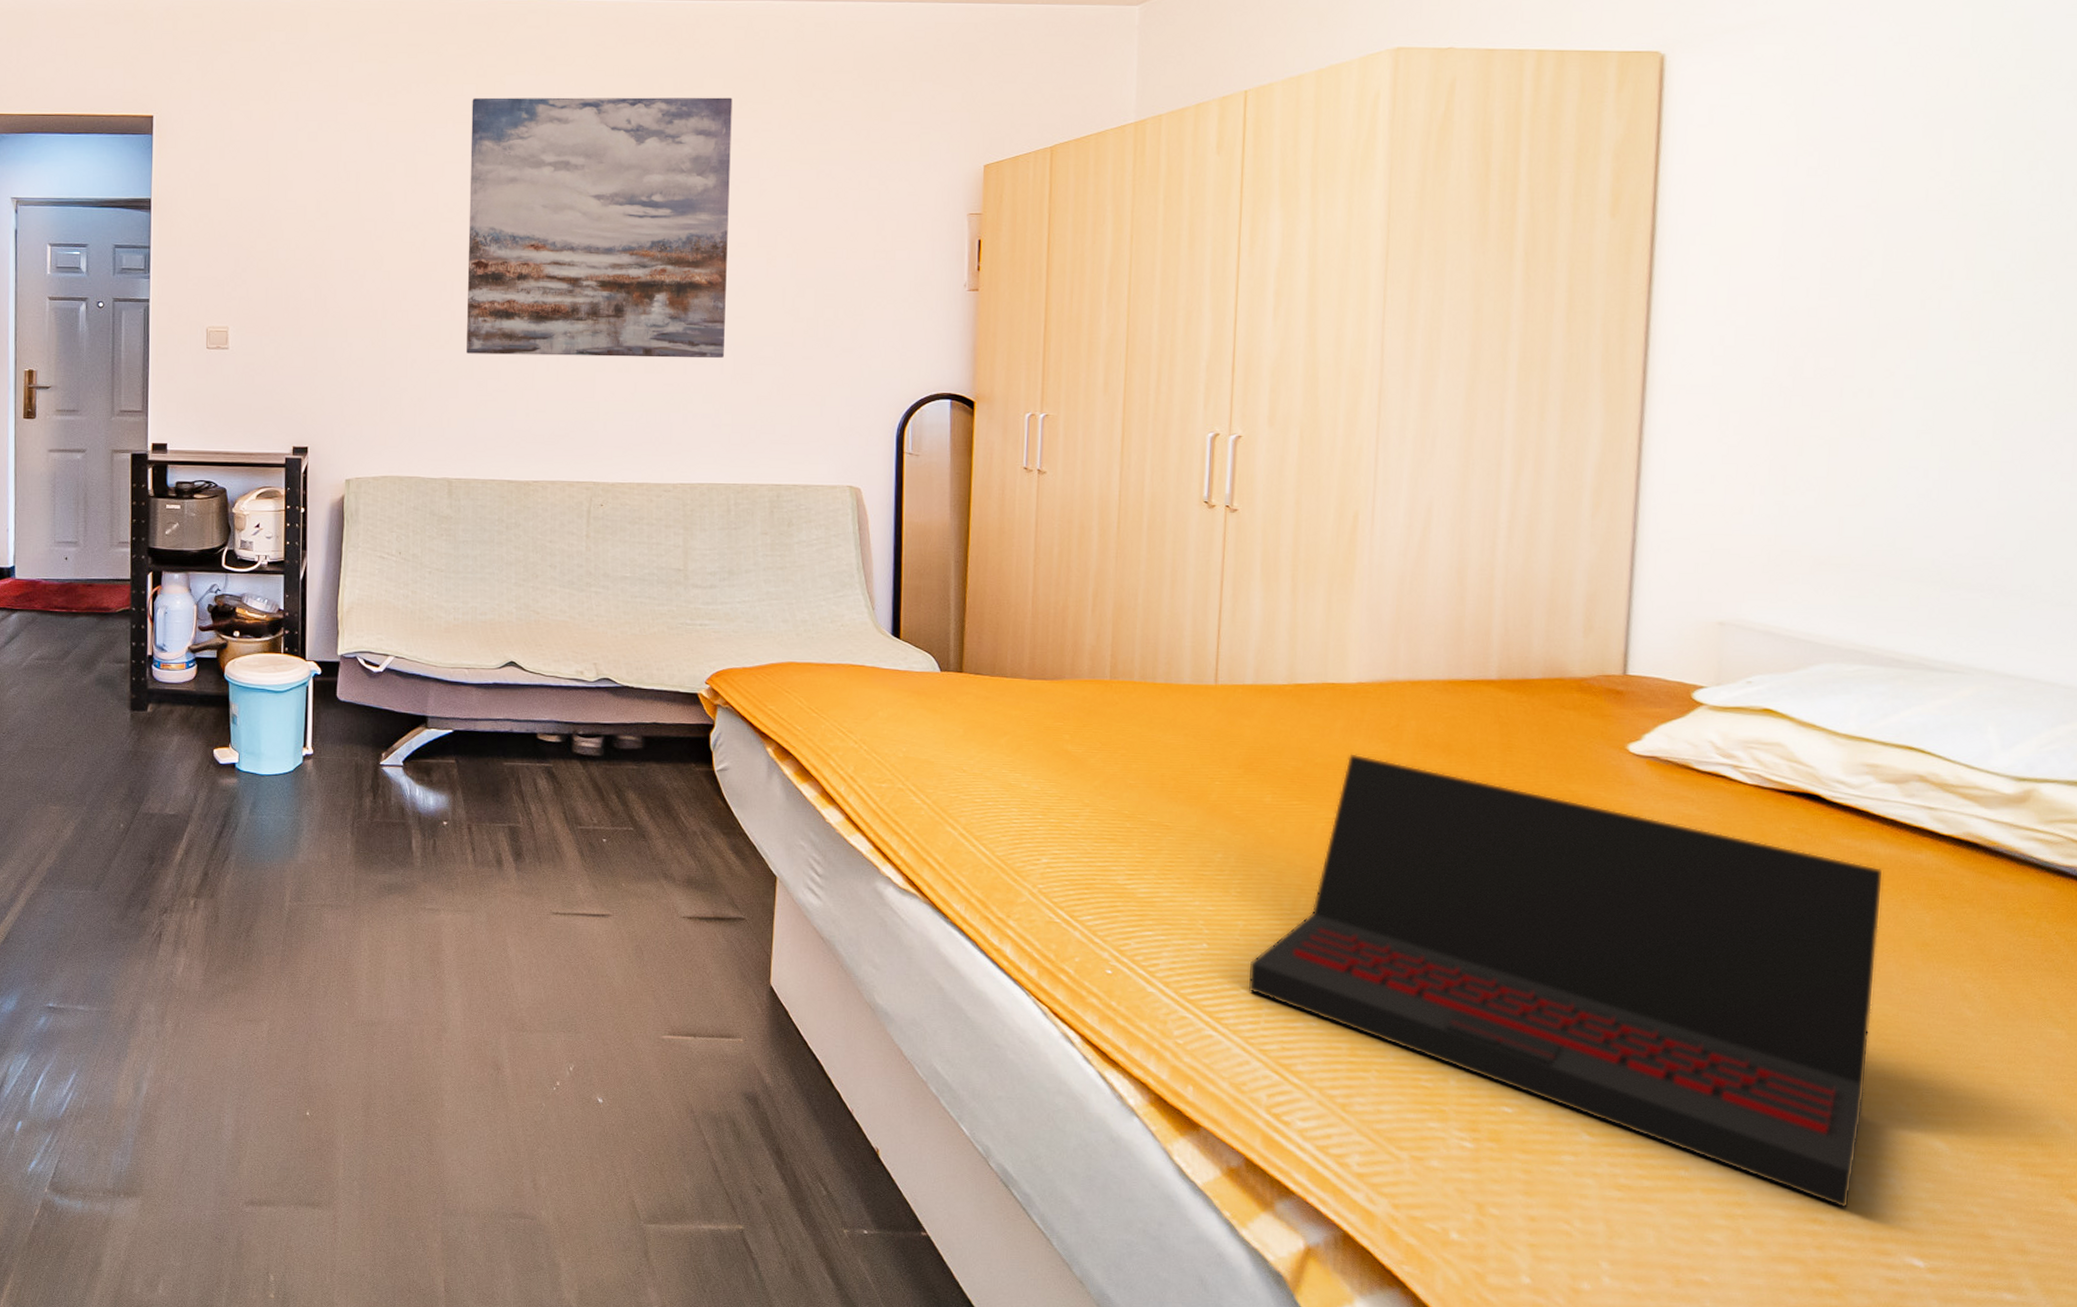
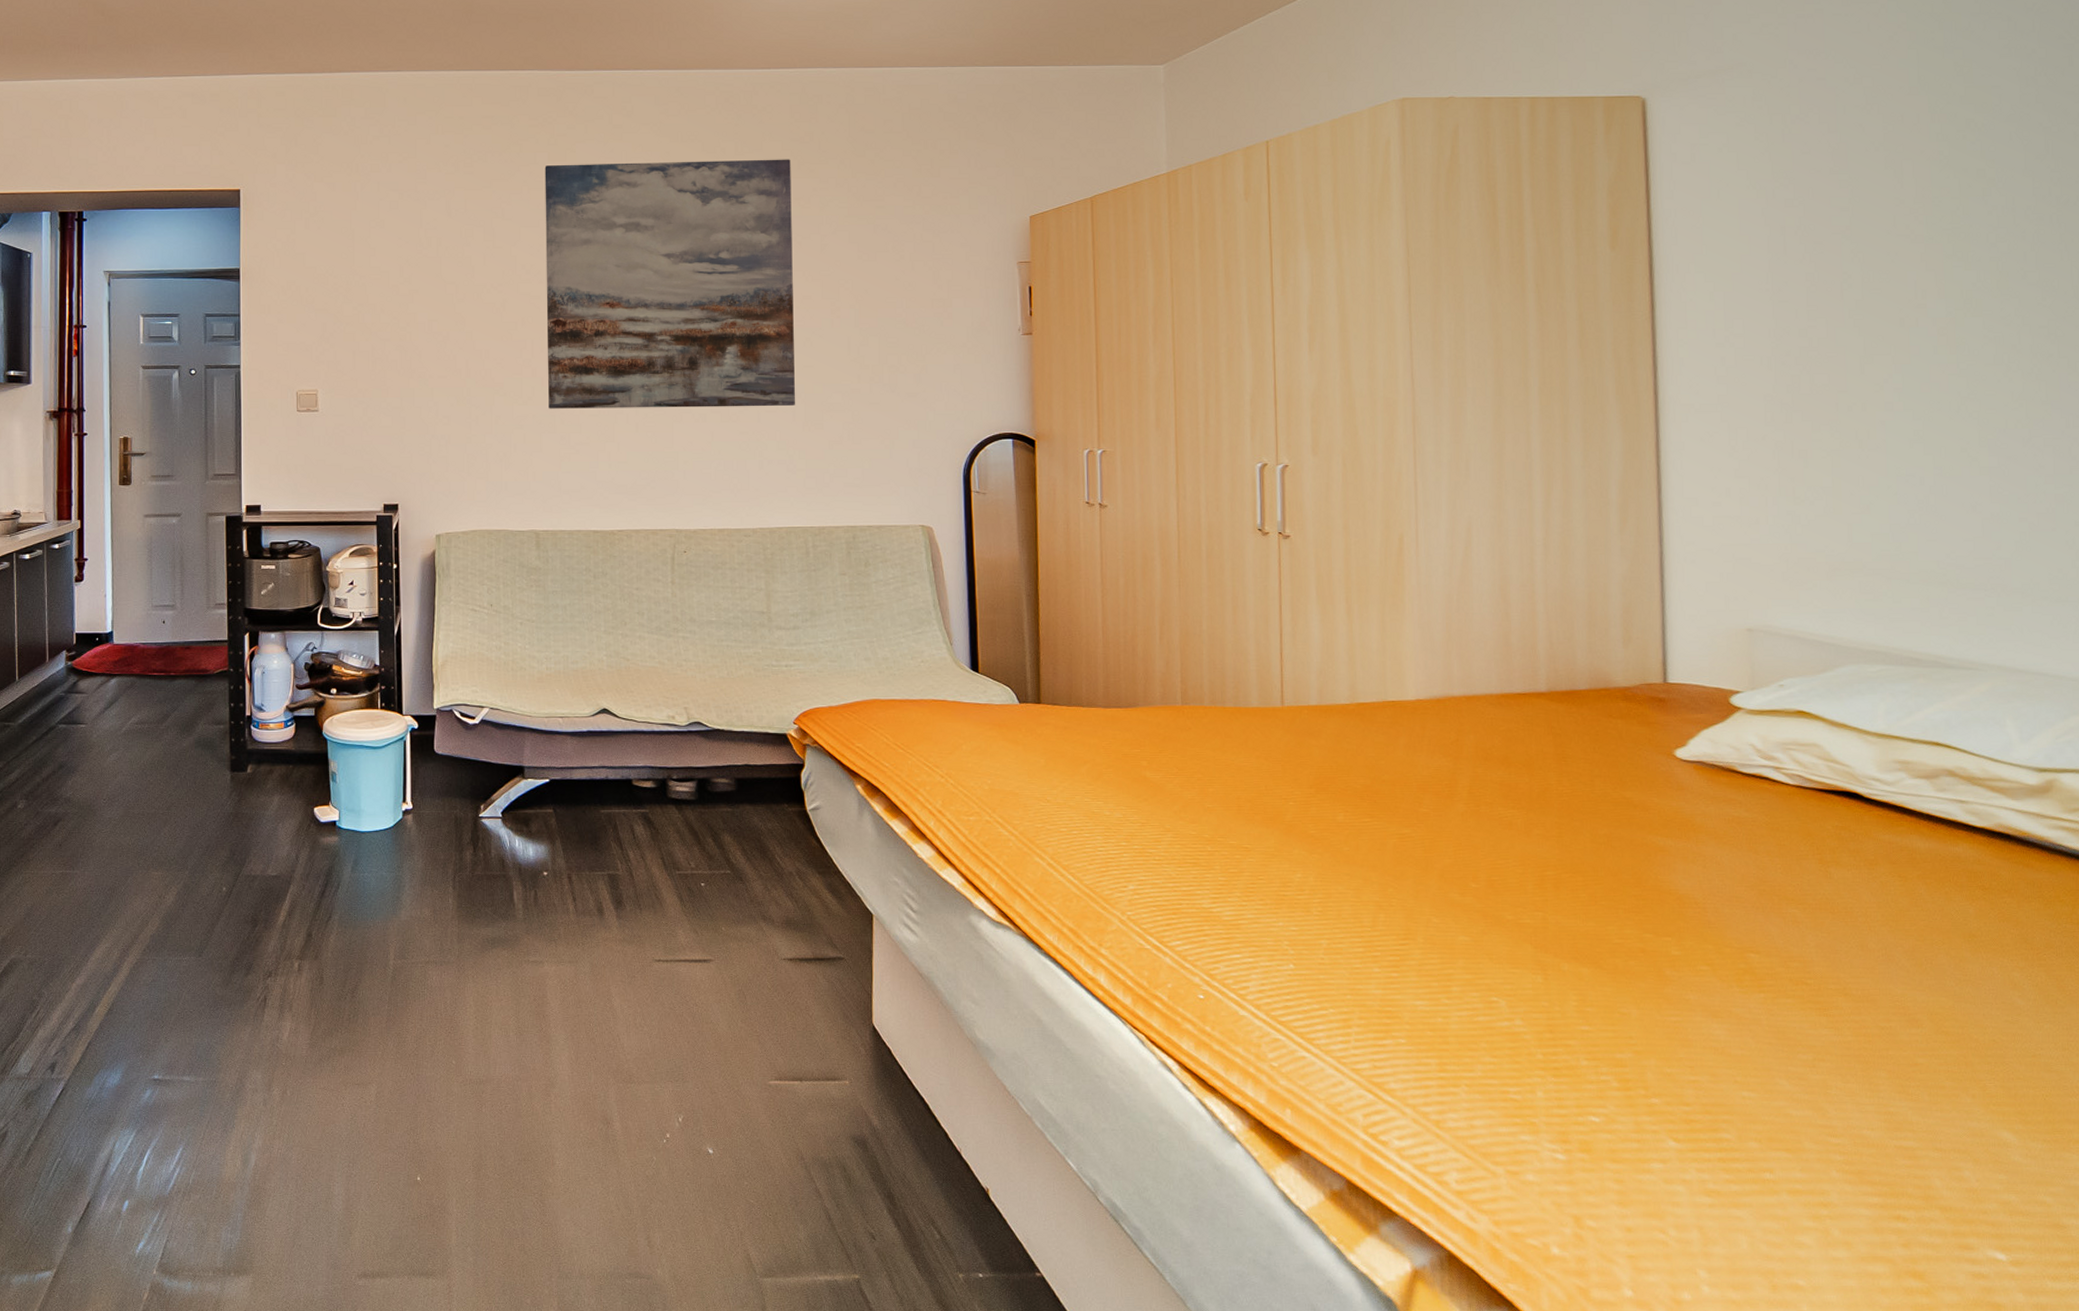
laptop: present [1249,754,1884,1208] -> none [1336,769,1932,1204]

